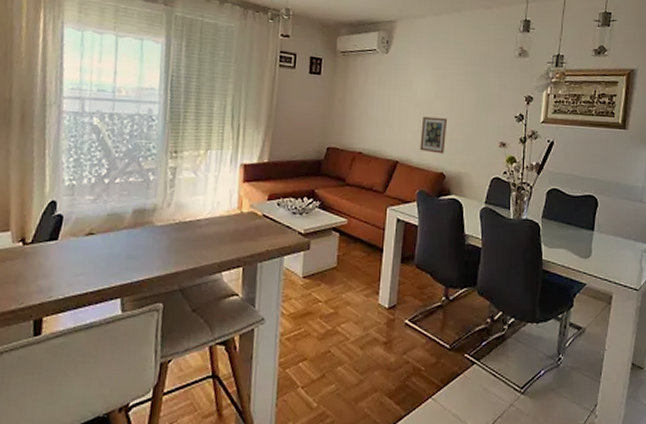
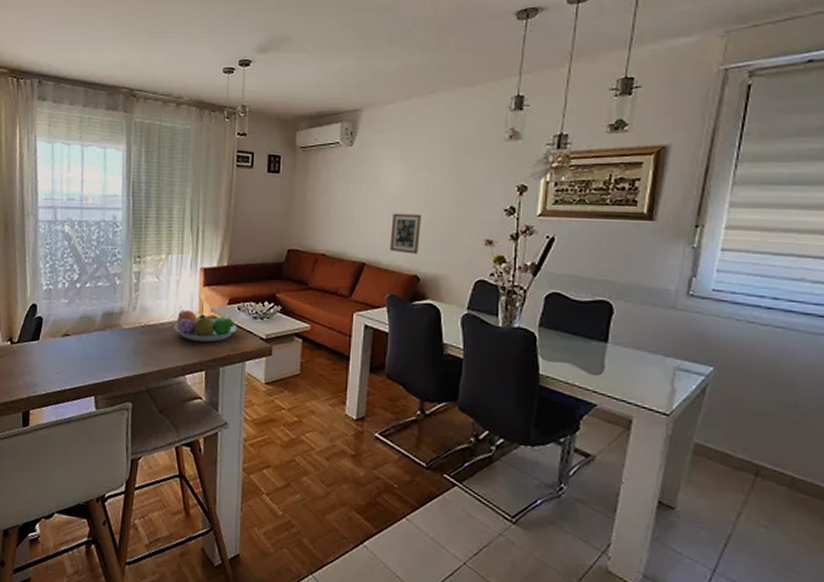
fruit bowl: none [211,206,277,238] -> present [174,310,238,342]

